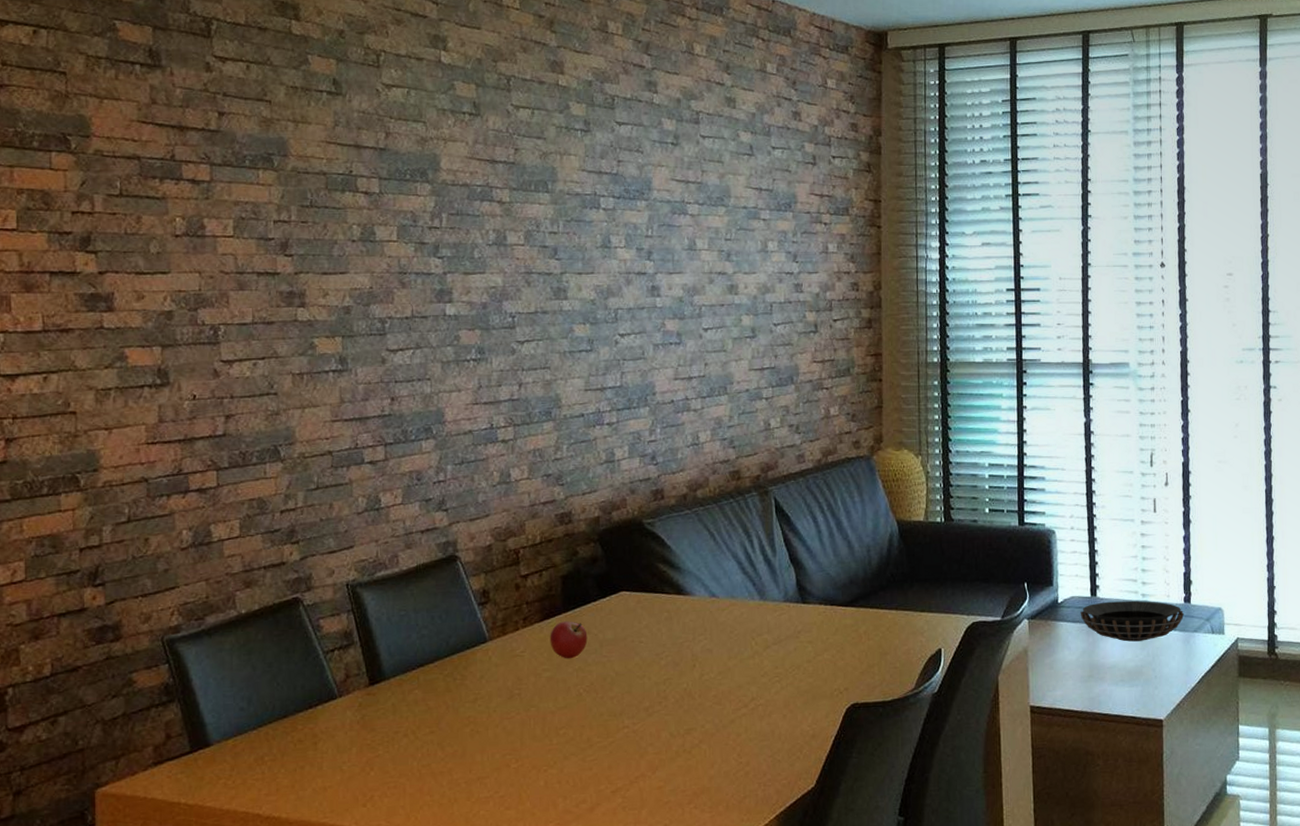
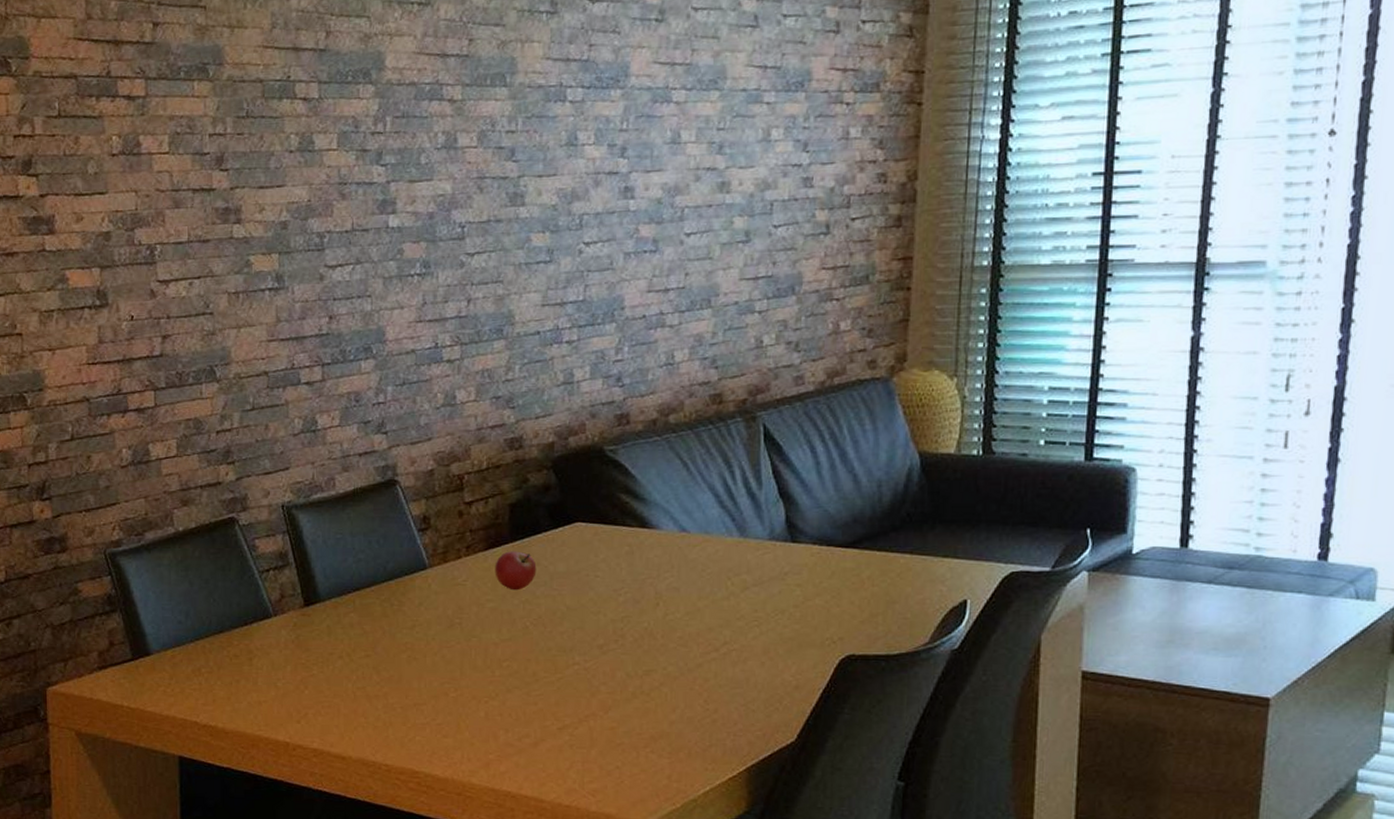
decorative bowl: present [1080,600,1185,642] -> none [1162,555,1317,604]

